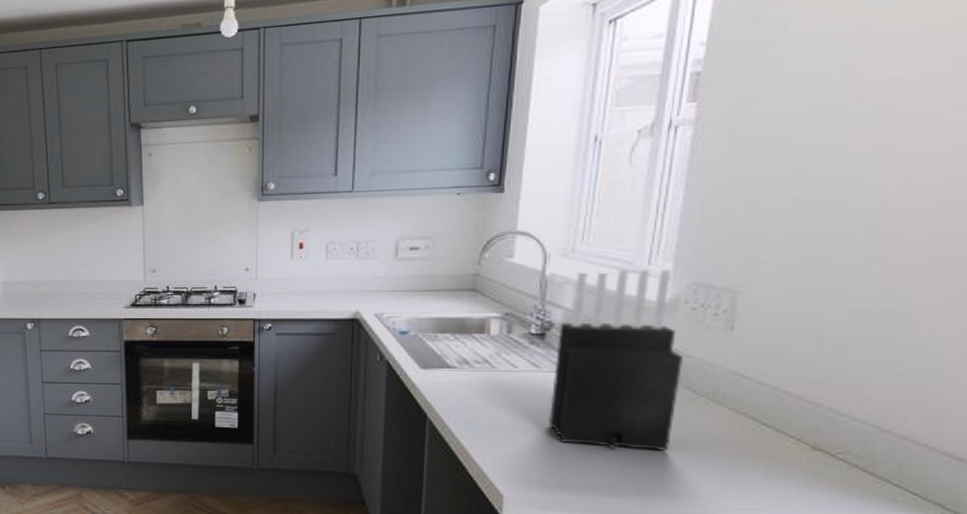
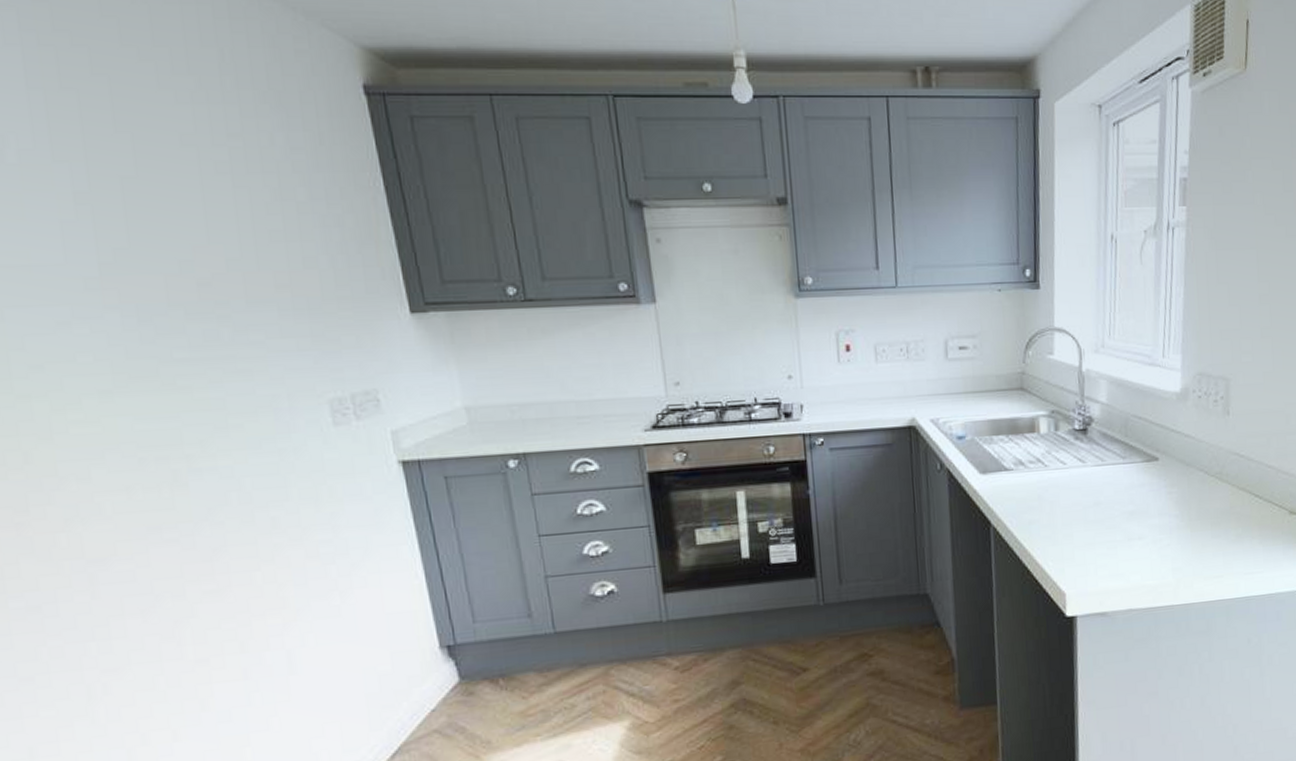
knife block: present [548,268,683,452] -> none [1096,361,1196,535]

